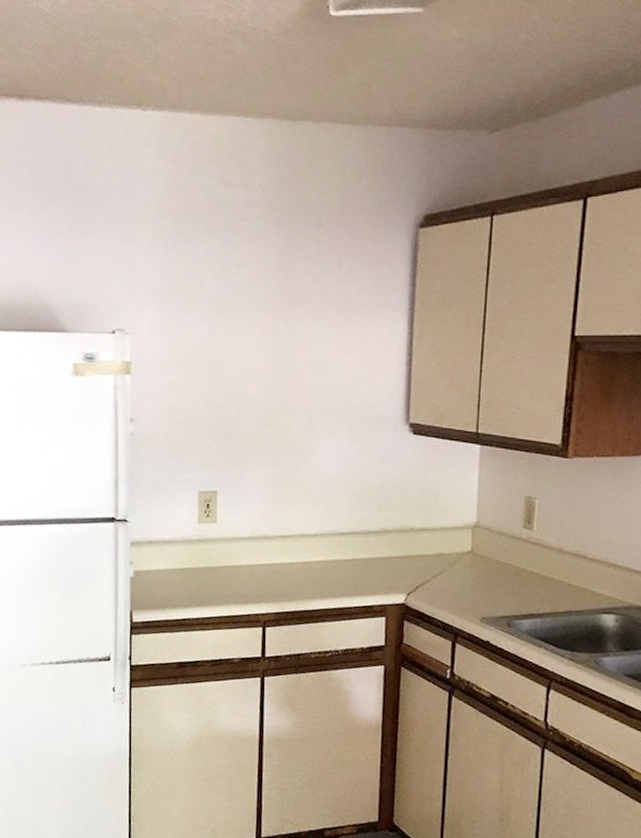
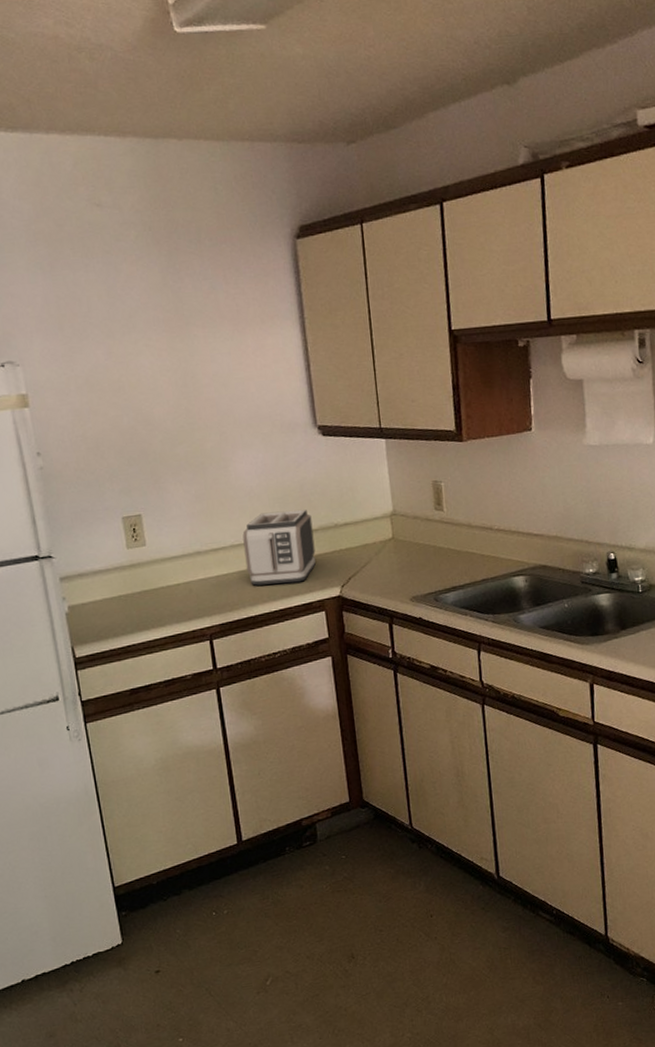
toaster: none [311,506,388,583] -> present [242,510,316,586]

